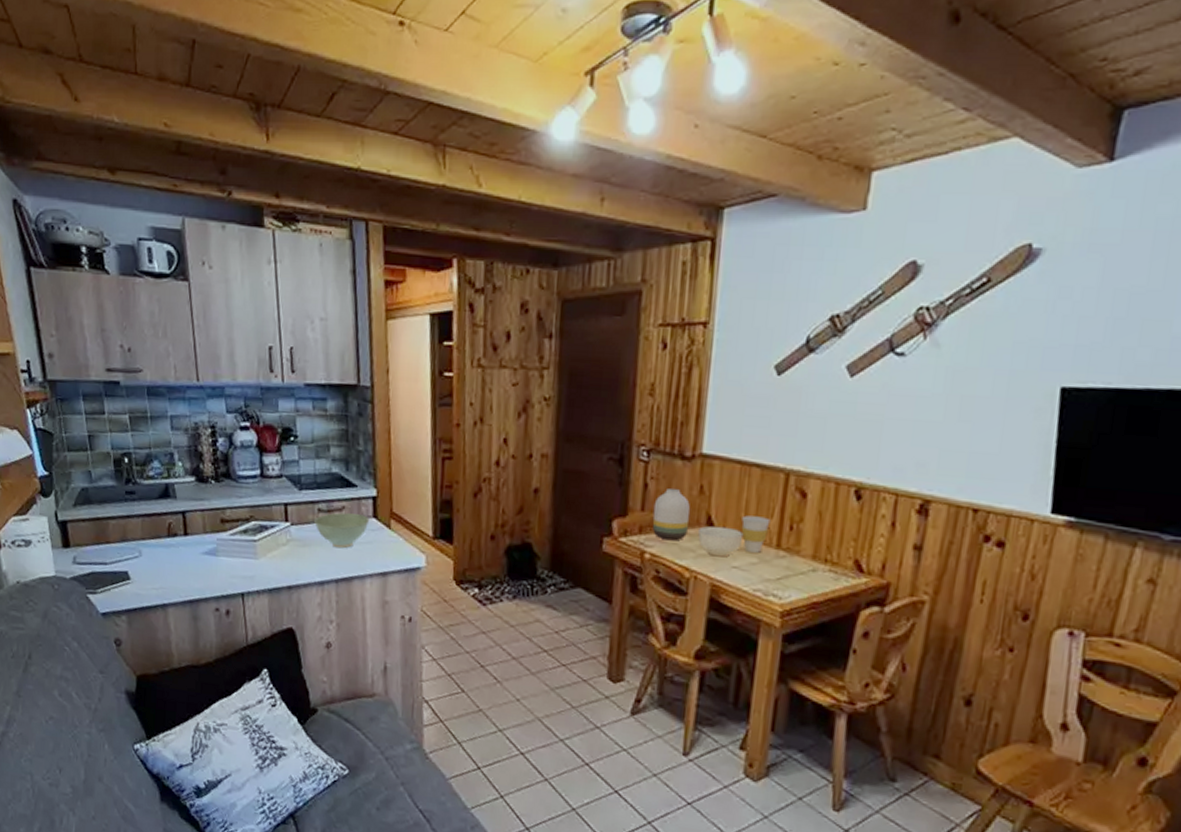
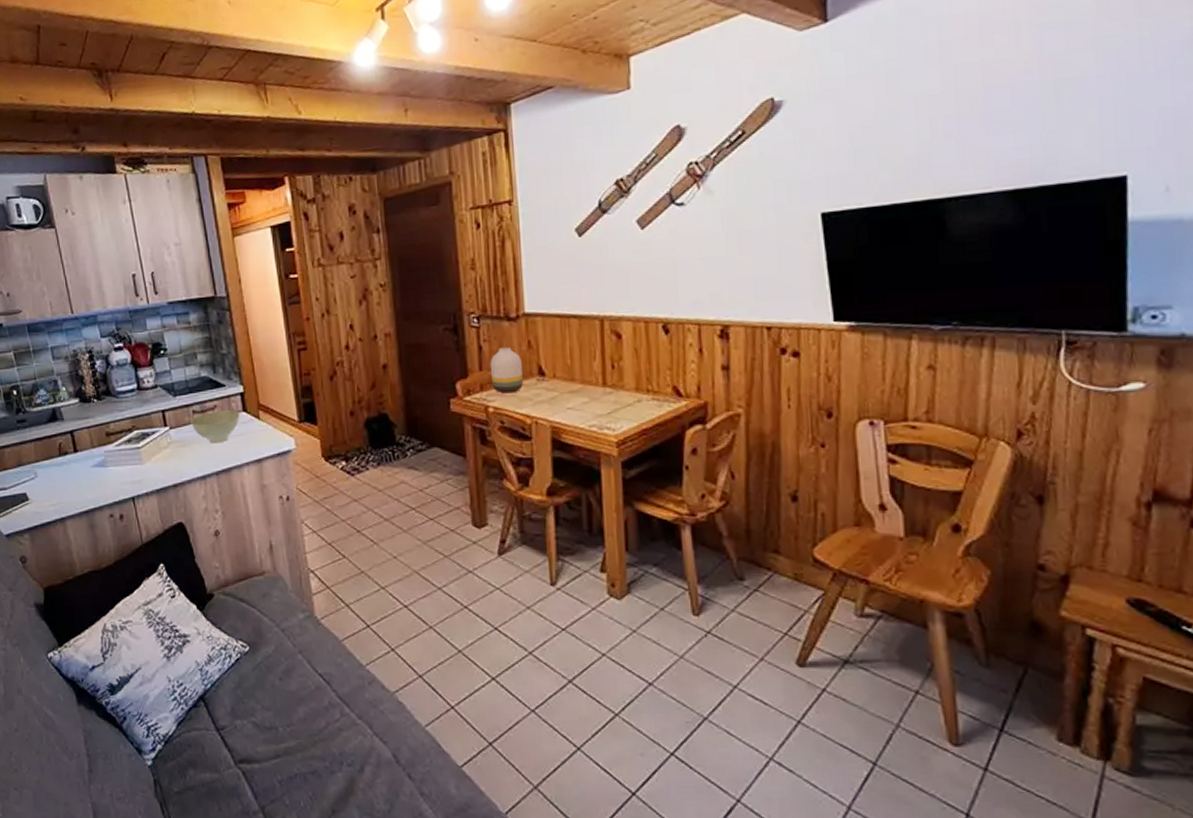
bowl: present [697,525,744,558] -> none [531,374,573,402]
cup: present [741,515,771,554] -> none [569,360,594,394]

